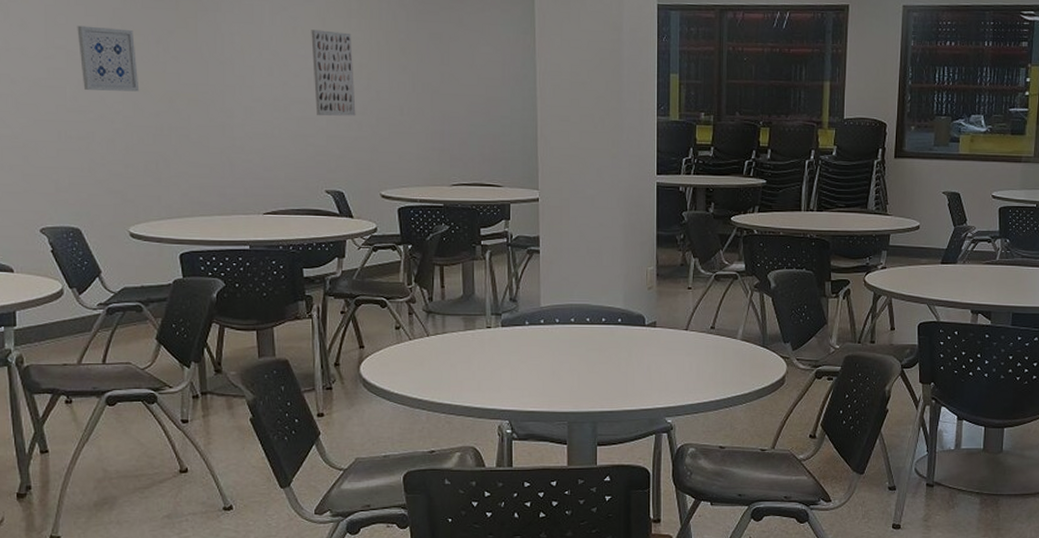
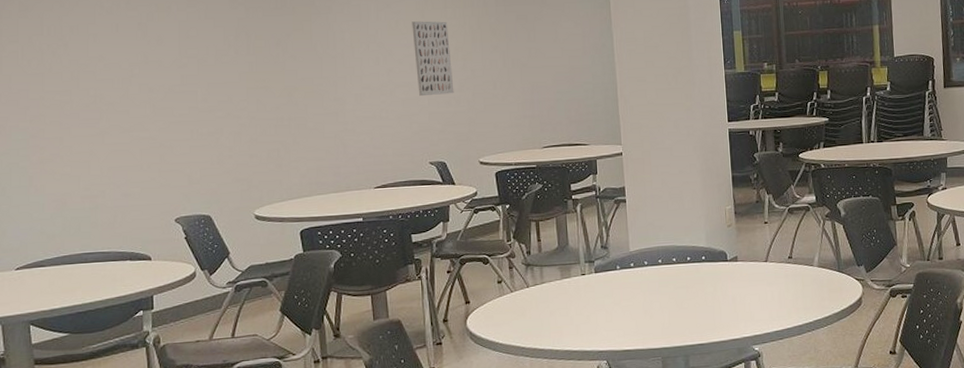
wall art: present [77,25,140,92] -> none [206,36,262,92]

